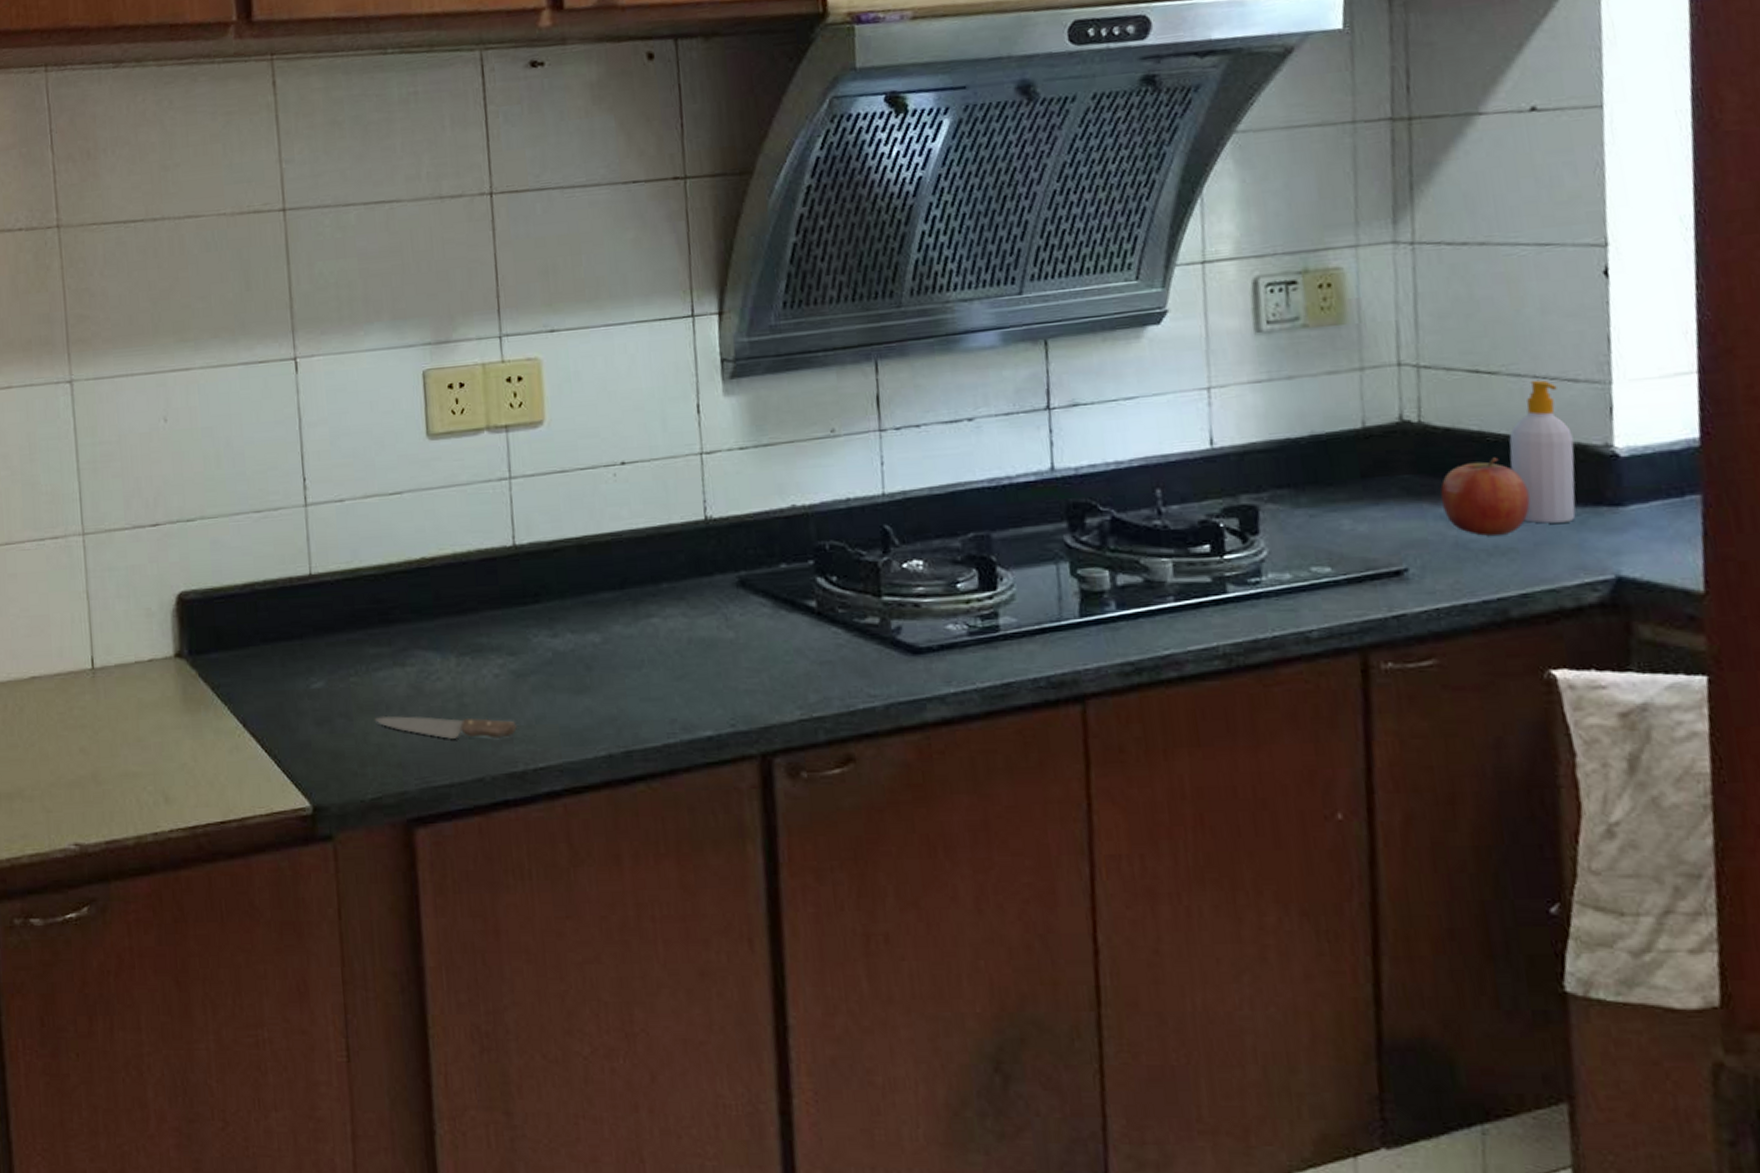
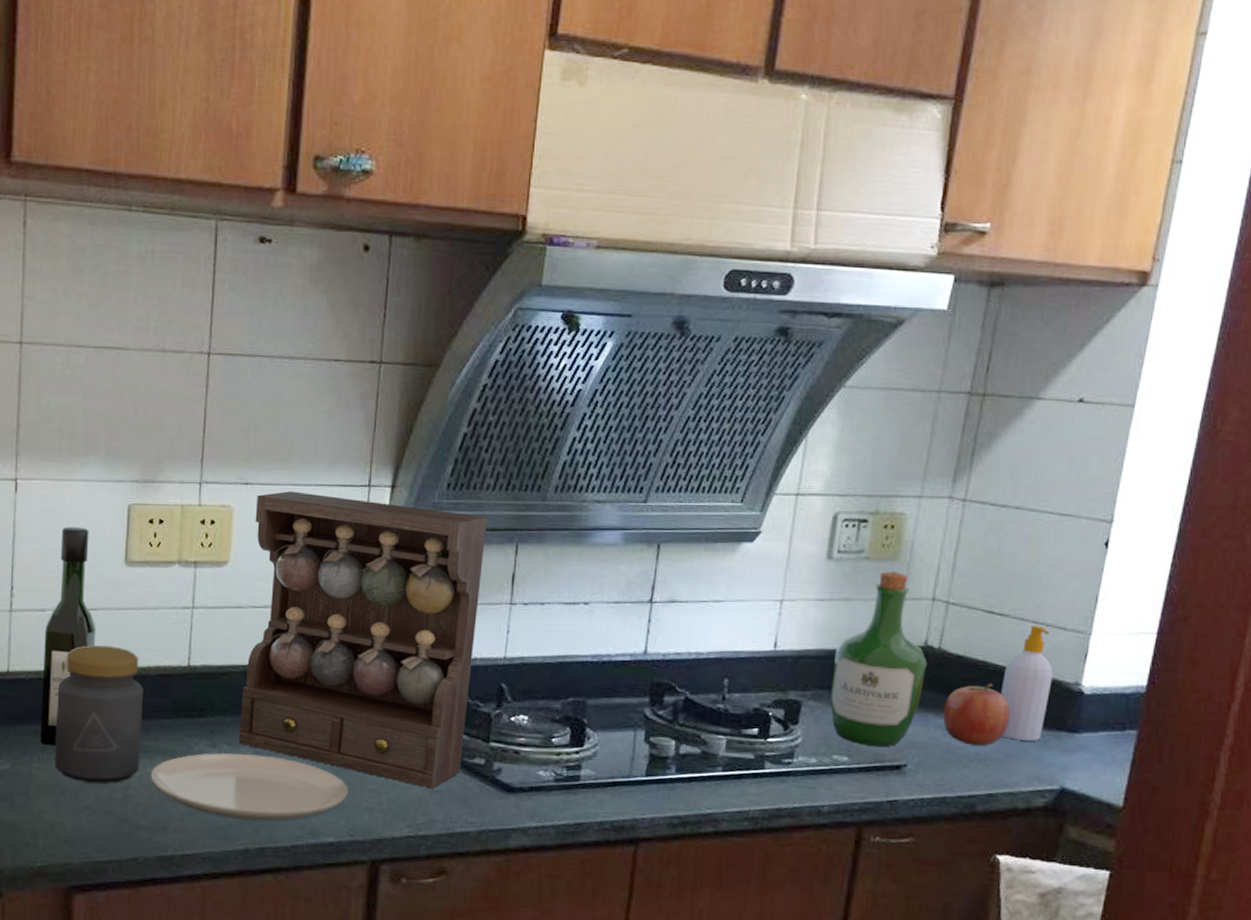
bottle: none [346,402,405,656] -> present [40,526,96,746]
jar: none [368,532,473,694] -> present [54,645,144,783]
kitchen knife: present [374,715,517,739] -> none [49,798,171,827]
plate: none [486,640,722,721] -> present [150,752,349,822]
spice rack: none [566,332,852,660] -> present [238,491,488,789]
wine bottle: none [1287,337,1409,552] -> present [830,571,927,747]

